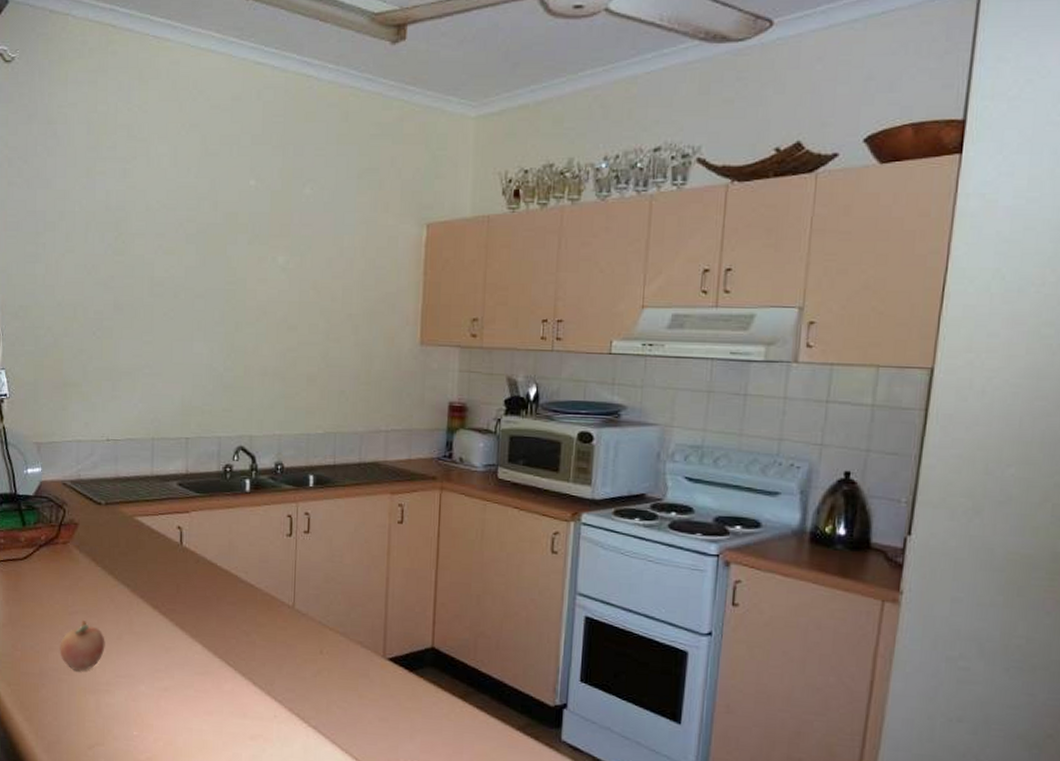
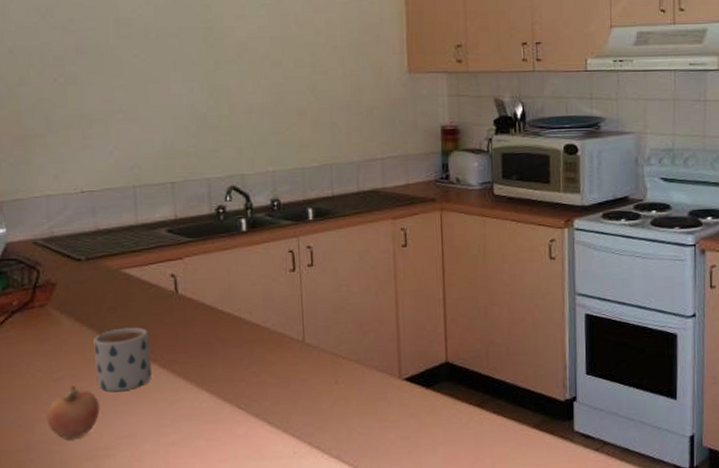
mug: none [105,572,153,633] -> present [93,327,152,392]

